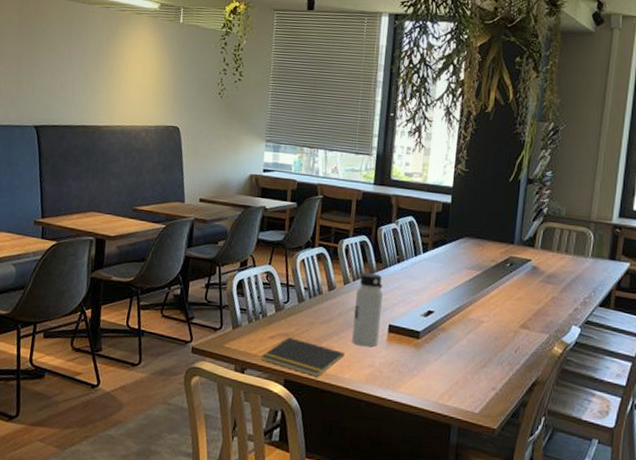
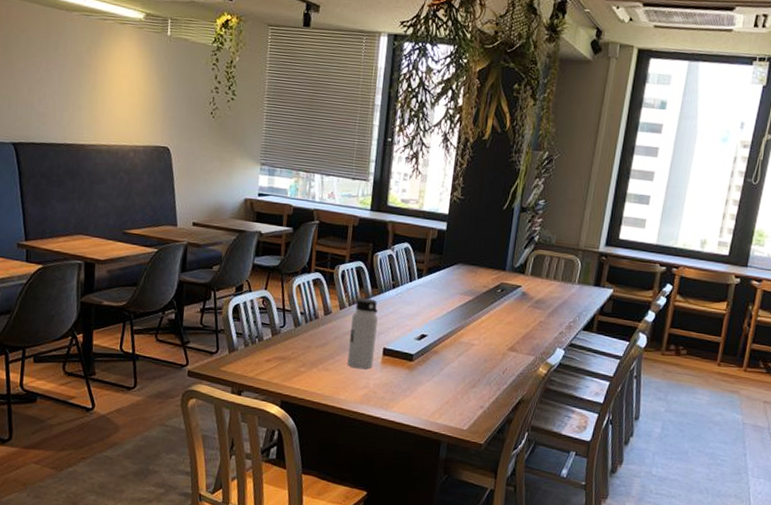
notepad: present [261,337,344,378] -> none [257,361,340,399]

